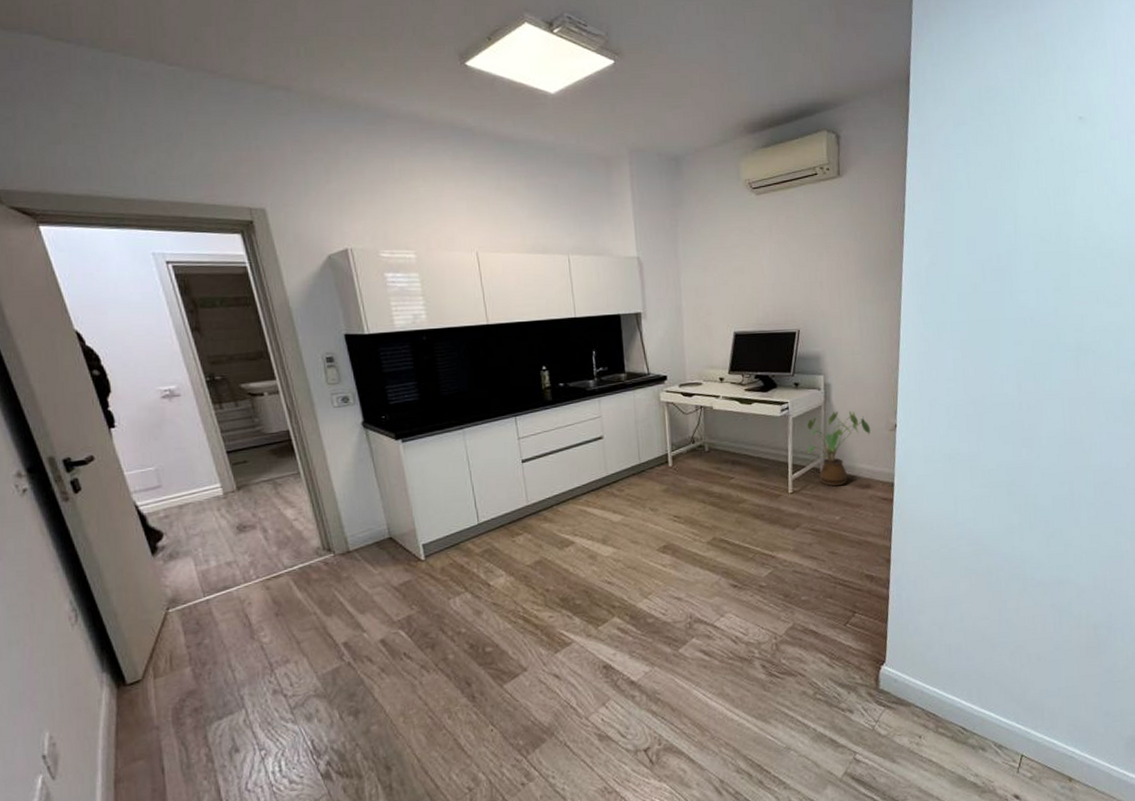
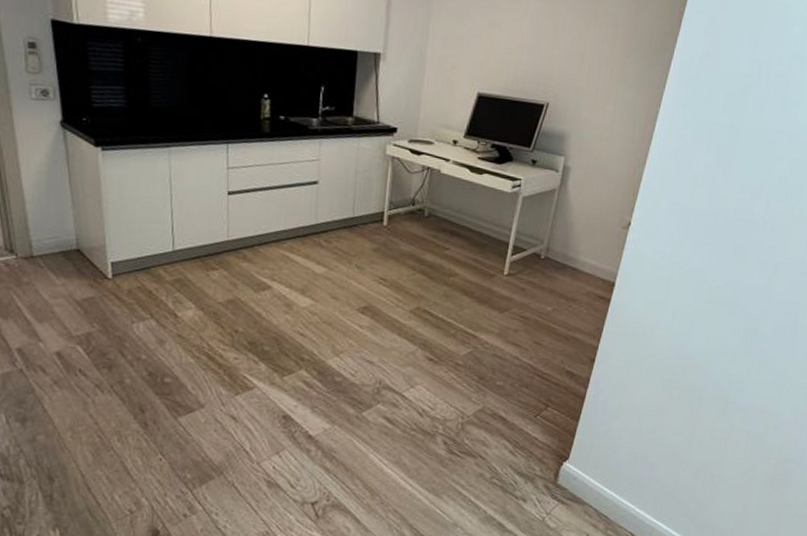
house plant: present [807,411,870,487] -> none [531,198,603,277]

